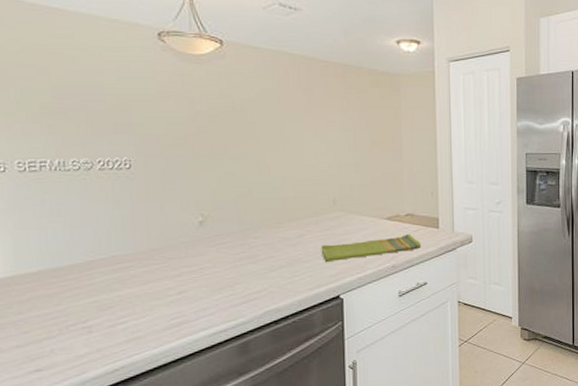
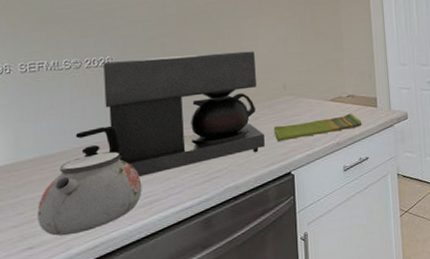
kettle: none [45,237,169,358] -> present [37,125,142,236]
coffee maker: none [120,159,311,295] -> present [103,51,265,176]

